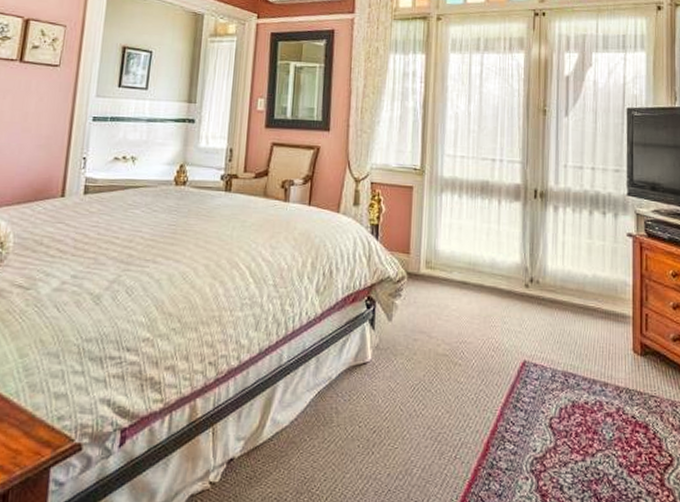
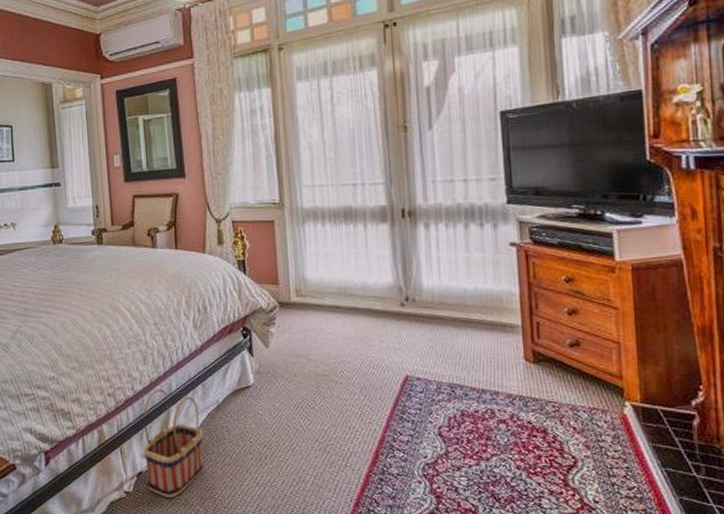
basket: none [237,360,310,492] -> present [143,389,204,498]

